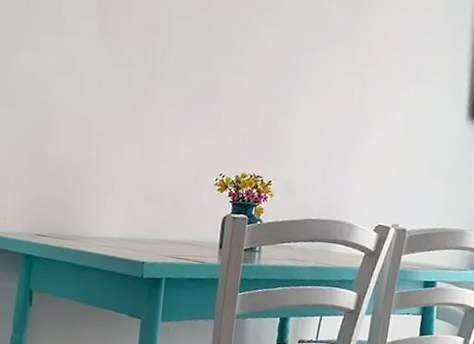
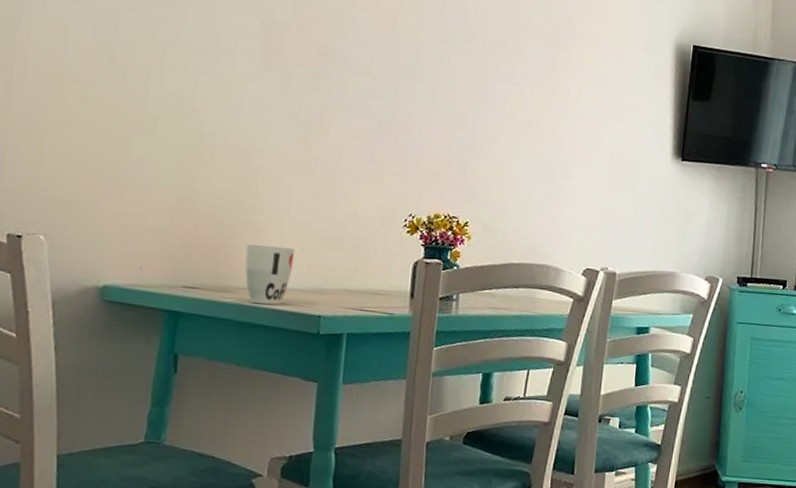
cup: none [84,200,124,252] -> present [245,244,295,305]

